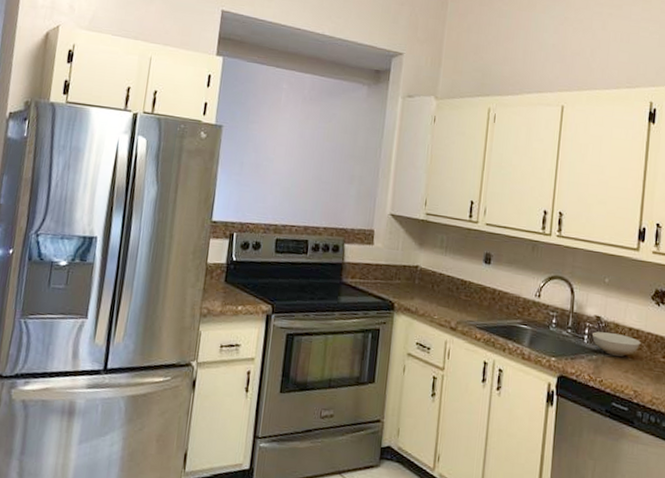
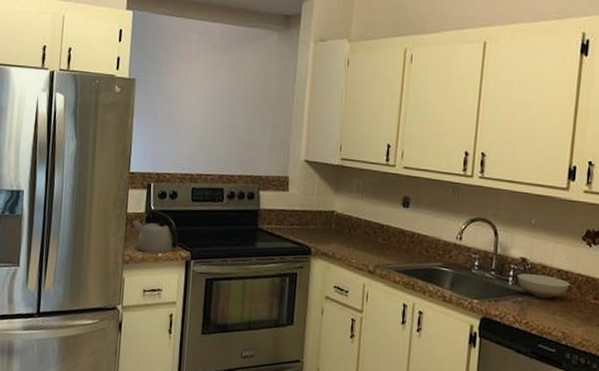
kettle: none [212,259,260,309] -> present [132,208,178,256]

